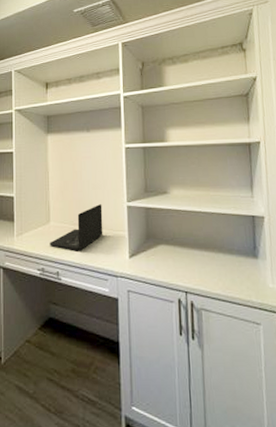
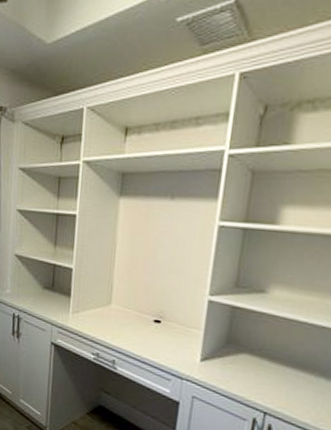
laptop: present [50,204,103,251] -> none [108,292,177,343]

